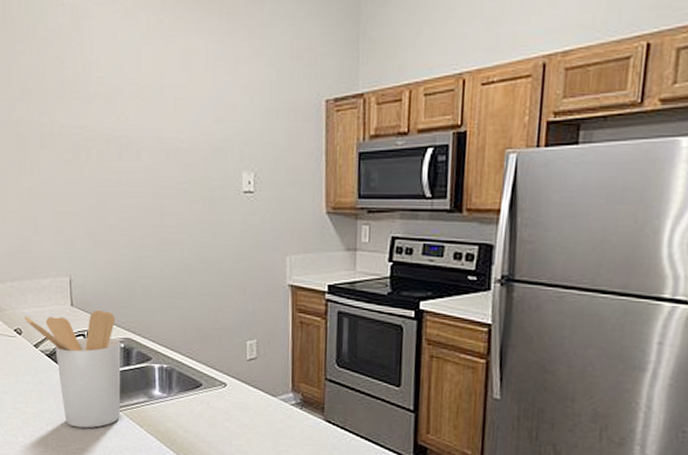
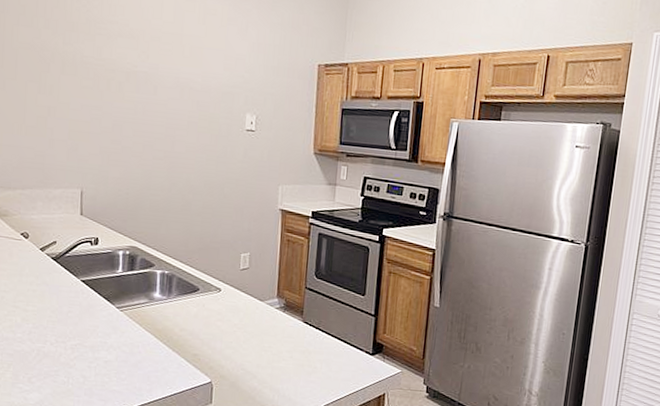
utensil holder: present [24,310,121,429] -> none [32,220,126,326]

